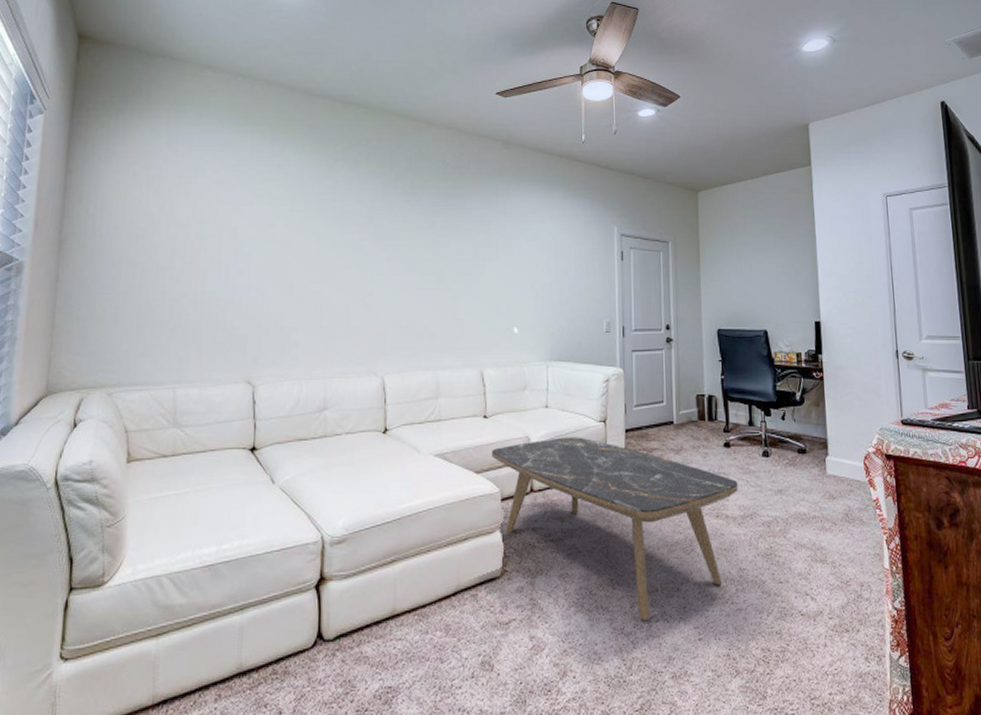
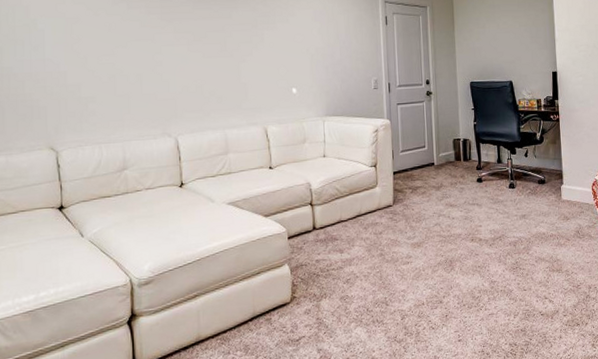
coffee table: present [491,437,738,620] -> none [277,180,490,329]

